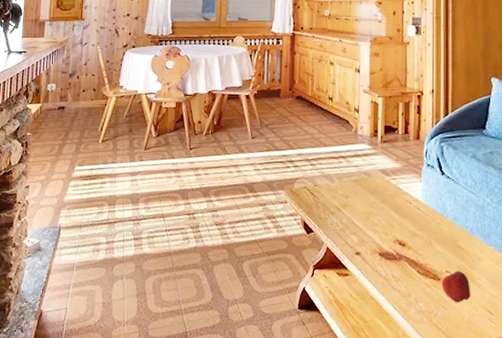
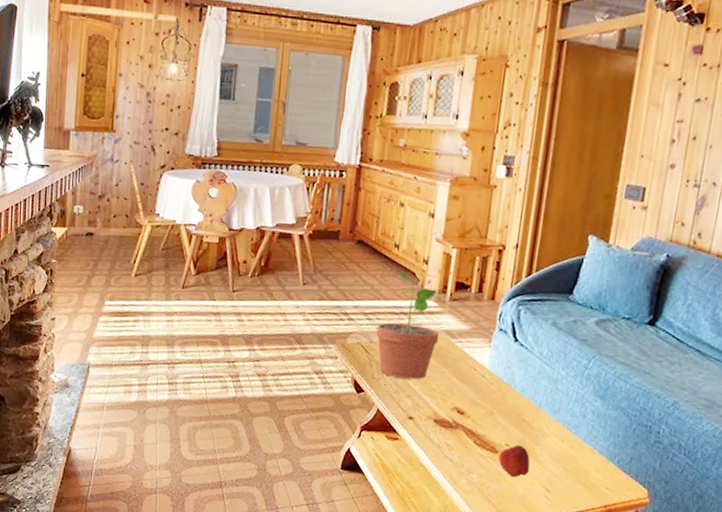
potted plant: none [320,121,375,217] -> present [376,271,440,380]

